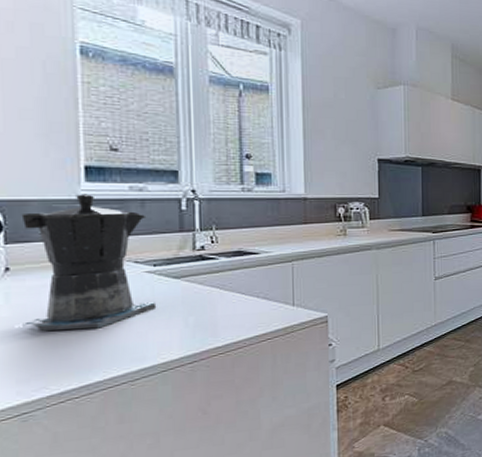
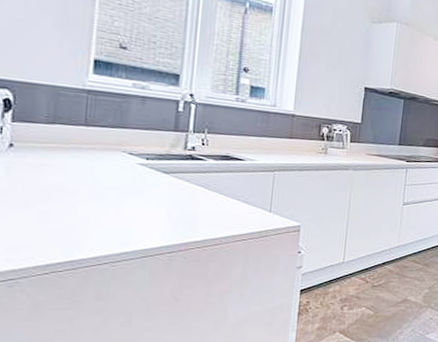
coffee maker: present [21,194,157,331] -> none [19,84,146,210]

